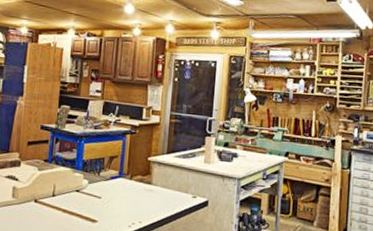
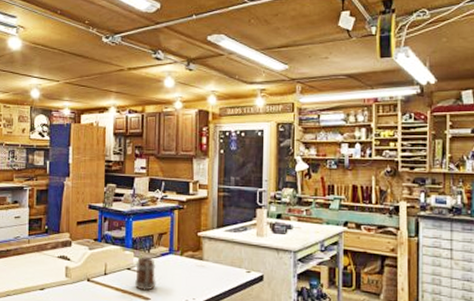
mug: none [83,180,105,213] -> present [135,258,156,291]

